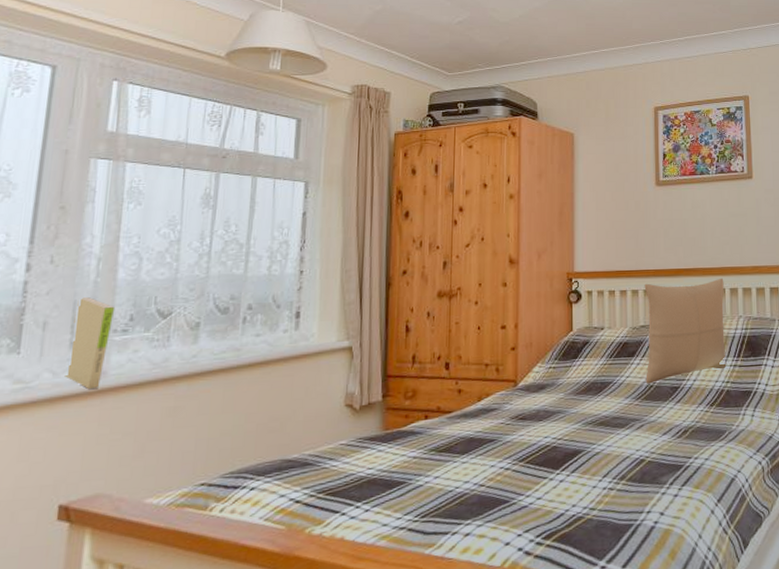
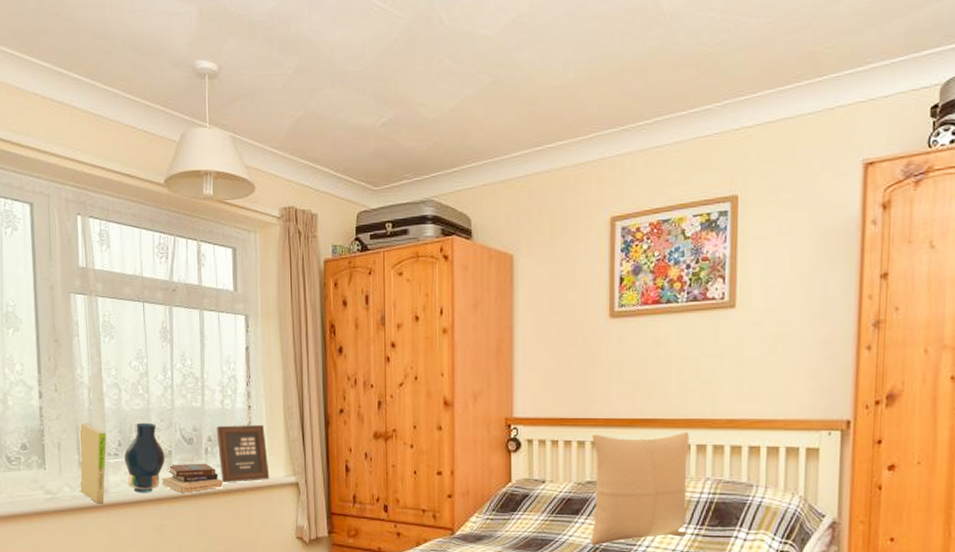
vase: none [134,293,191,373] -> present [123,422,165,494]
books: none [182,333,261,368] -> present [161,463,223,493]
picture frame: none [259,289,319,354] -> present [216,424,270,484]

